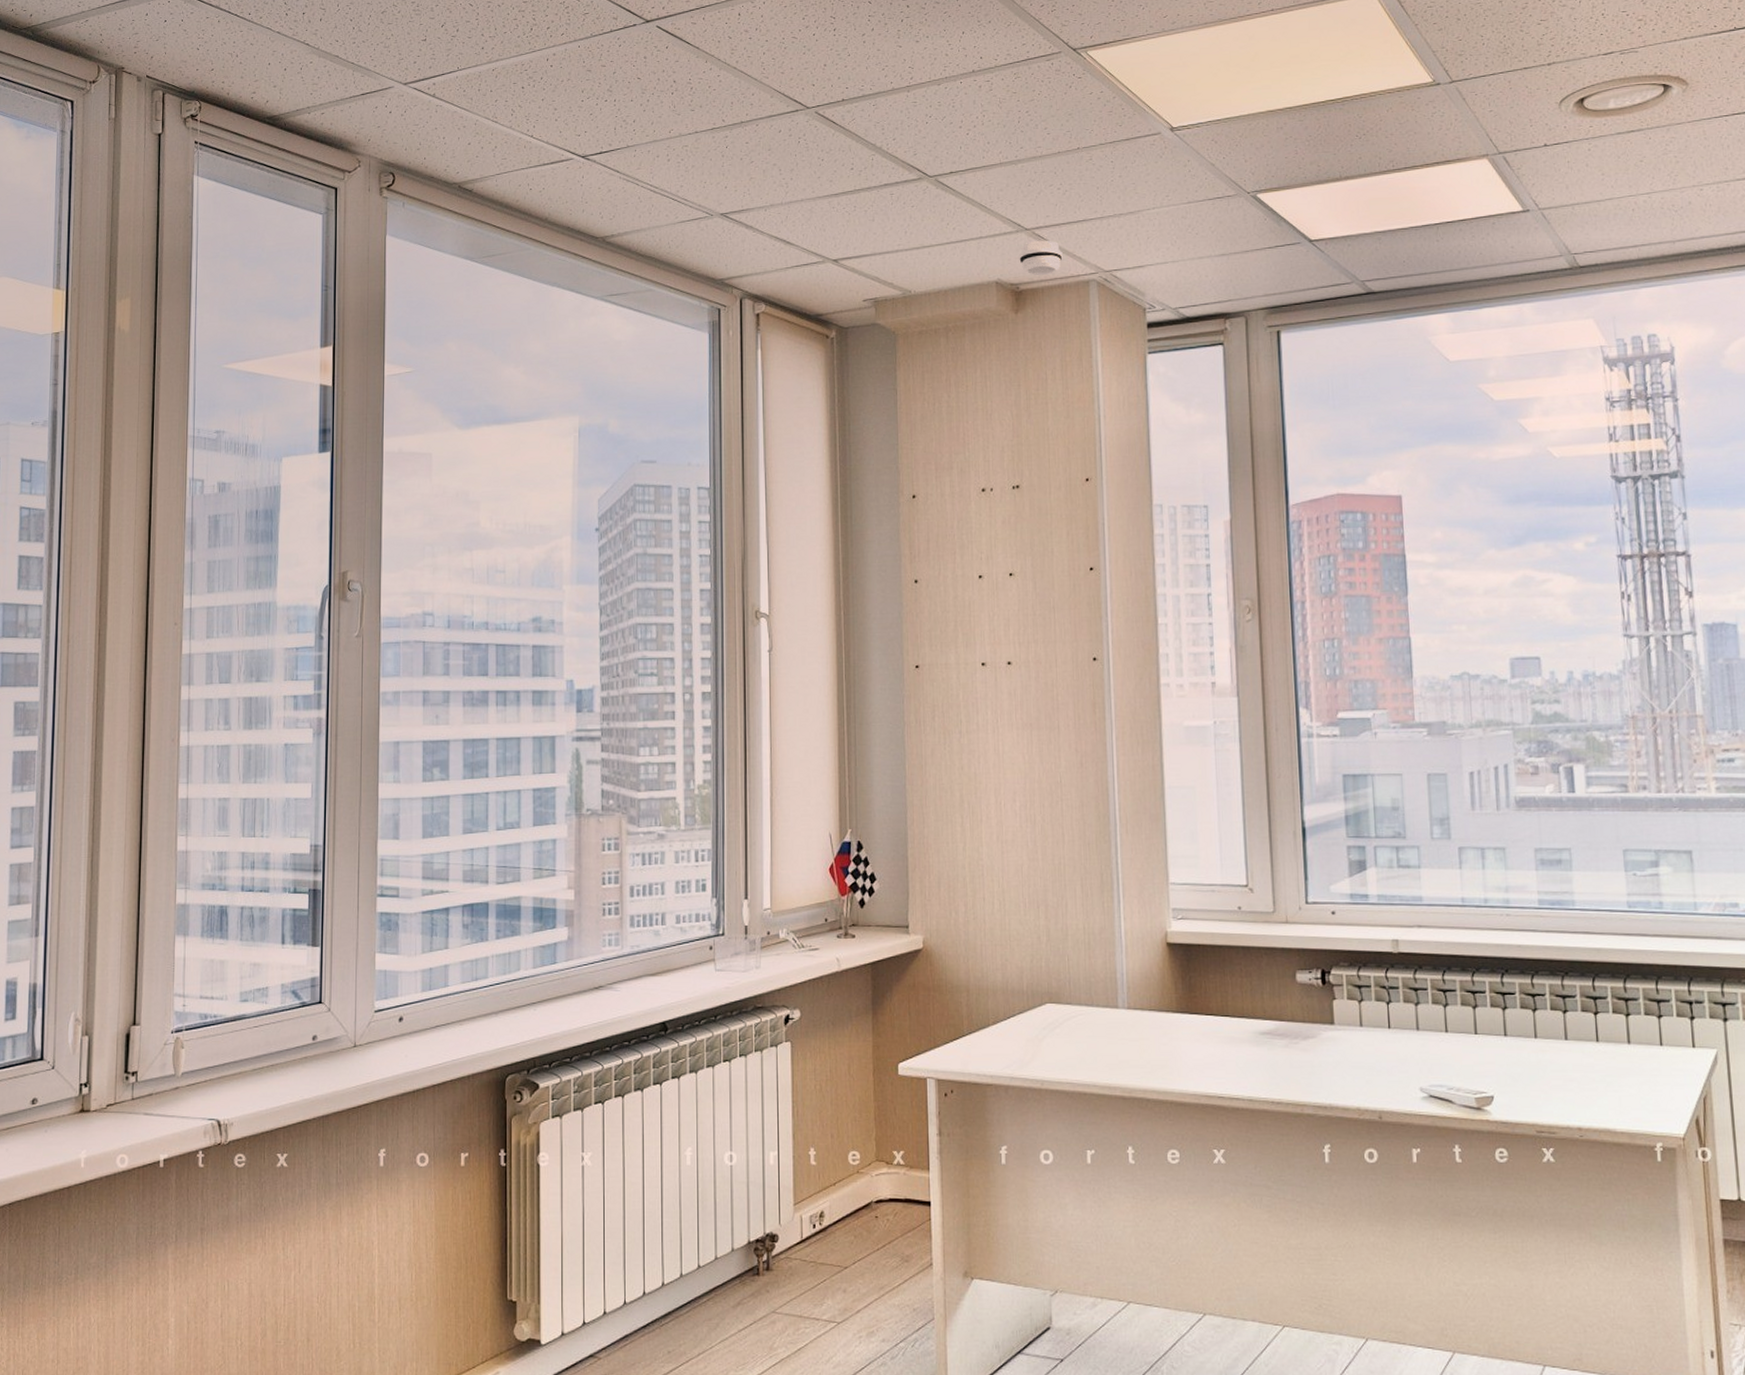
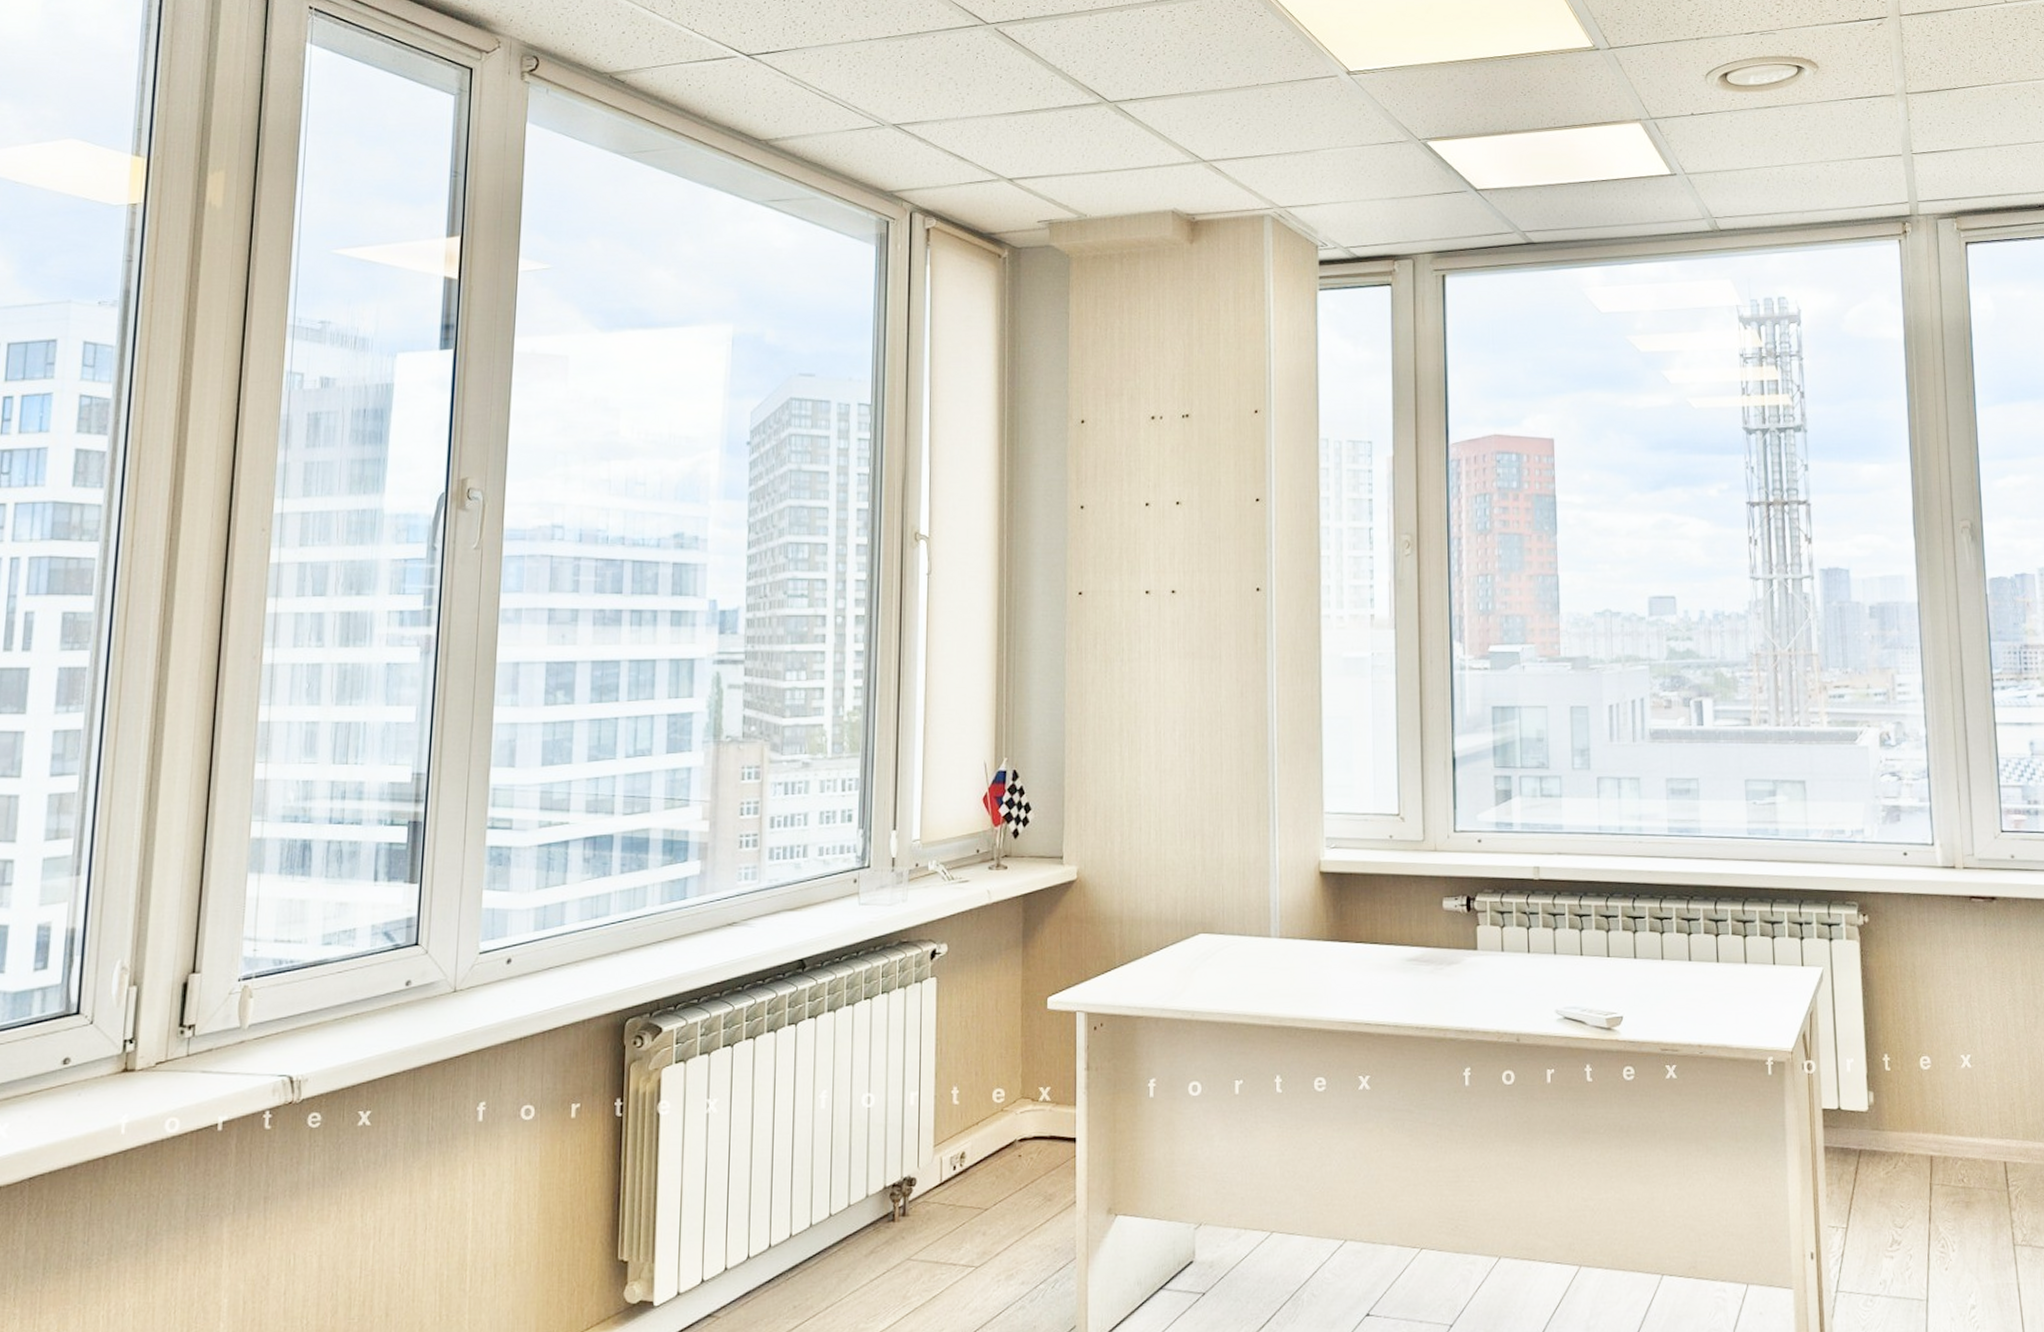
smoke detector: present [1019,240,1063,275] -> none [1196,172,1239,207]

